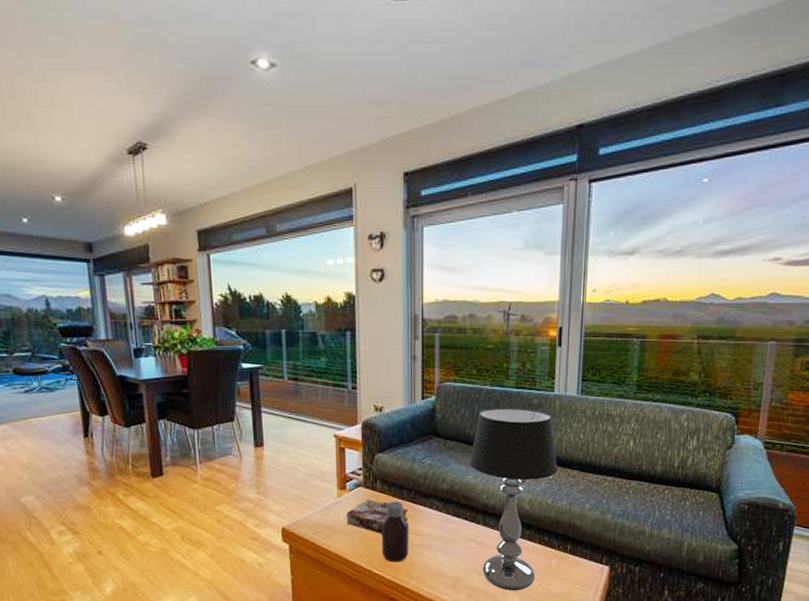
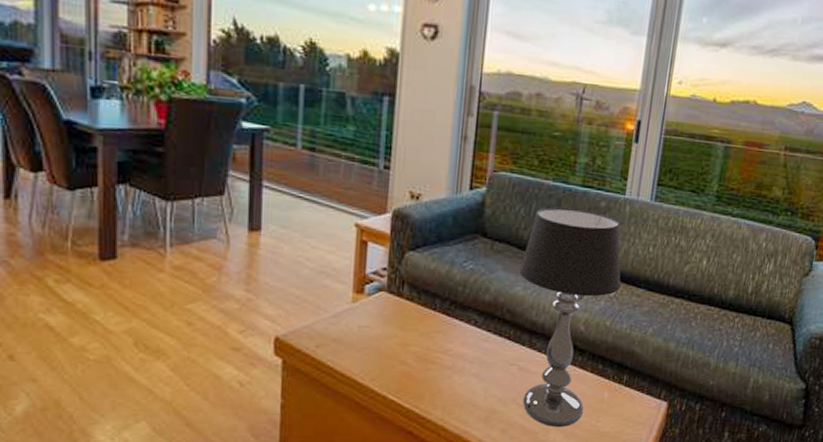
book: present [346,499,409,534] -> none [360,306,440,351]
bottle: present [381,501,409,563] -> none [401,312,439,388]

